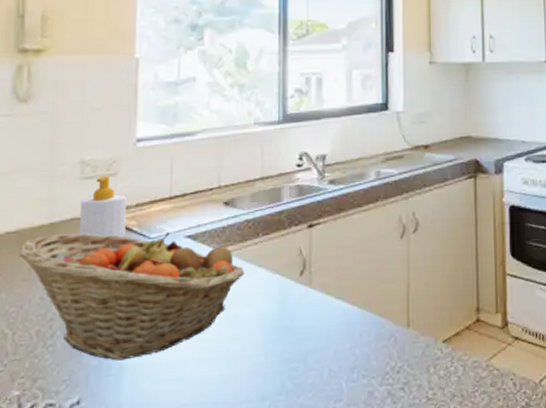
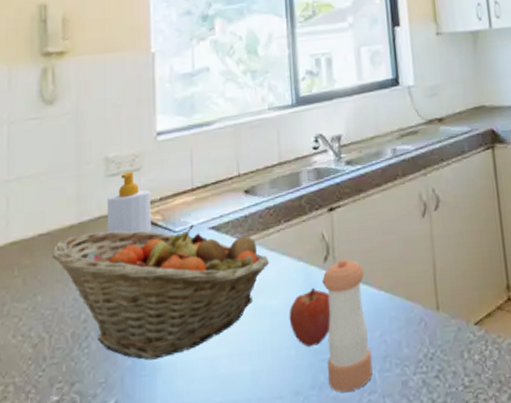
apple: none [261,299,303,356] -> present [289,287,331,348]
pepper shaker: none [296,273,340,399] -> present [322,258,373,392]

